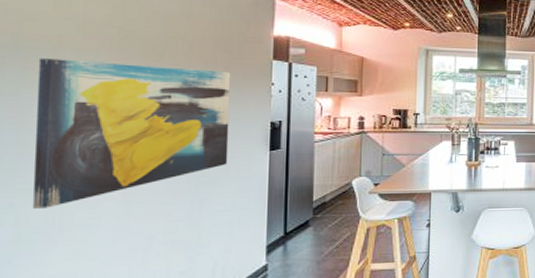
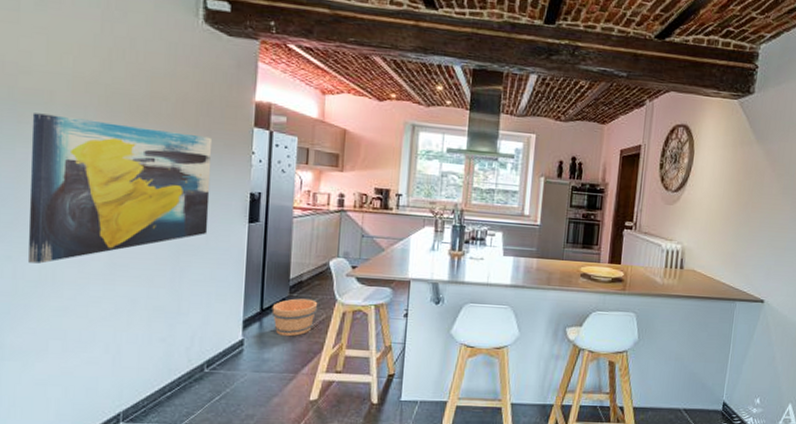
bucket: none [295,219,342,257] -> present [271,298,318,337]

